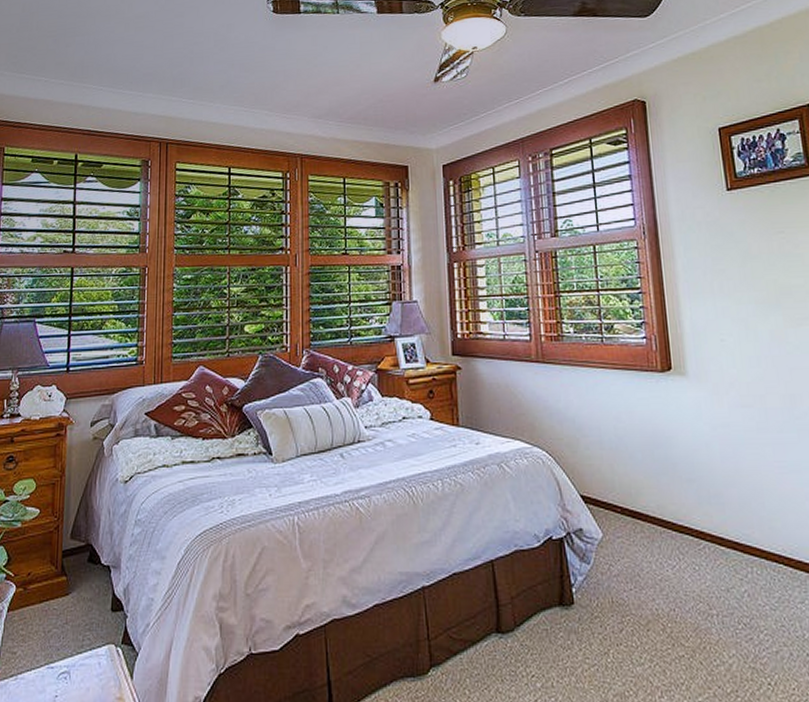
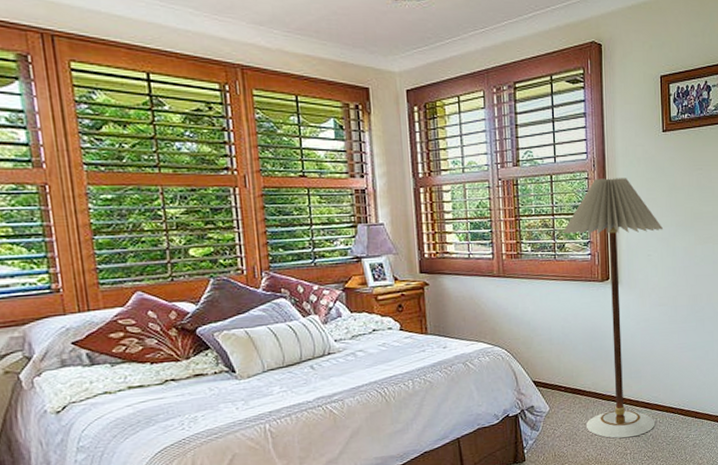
floor lamp: none [610,246,751,591] -> present [562,178,664,439]

